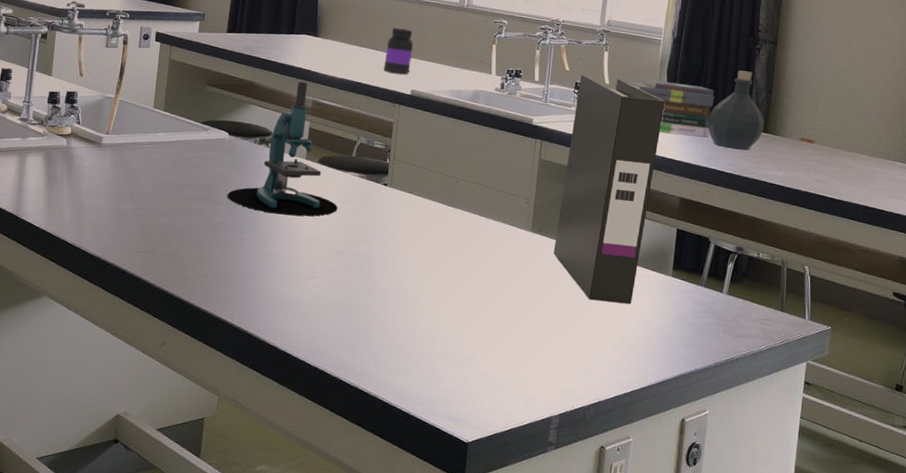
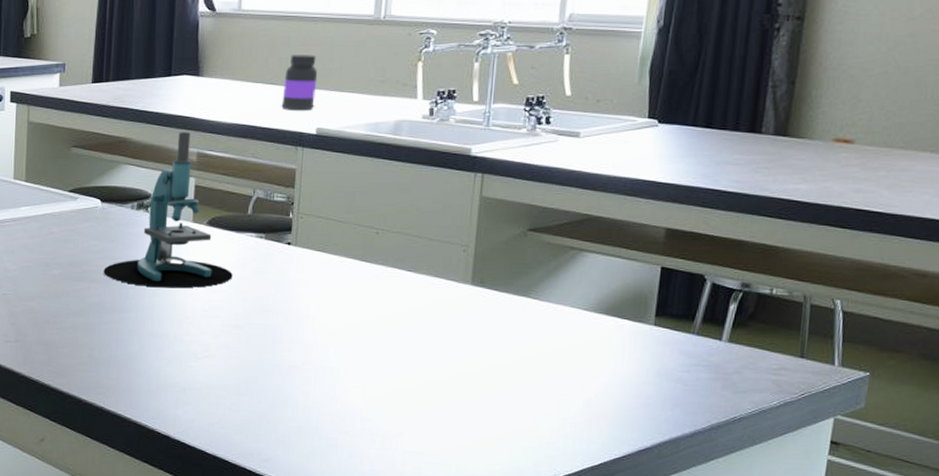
binder: present [553,74,665,305] -> none [499,87,647,362]
books: present [626,79,715,138] -> none [593,84,715,150]
flask: present [707,70,765,150] -> none [704,59,784,161]

